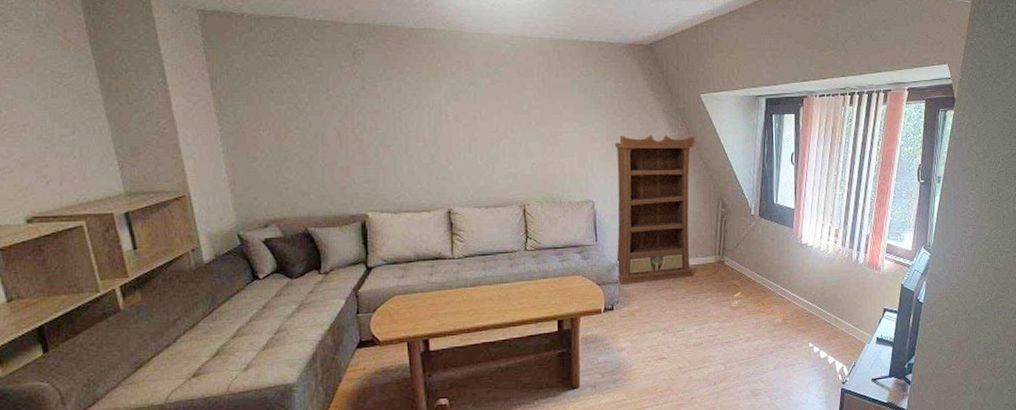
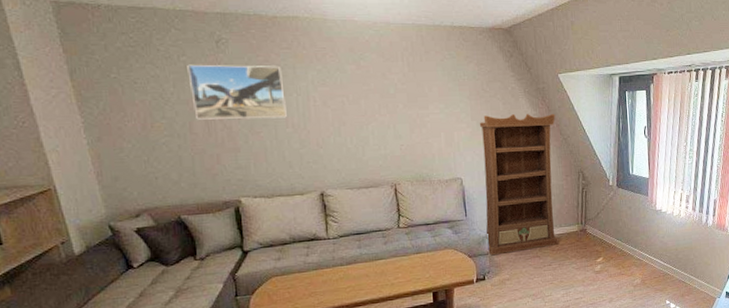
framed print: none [323,75,418,132] -> present [187,64,287,120]

